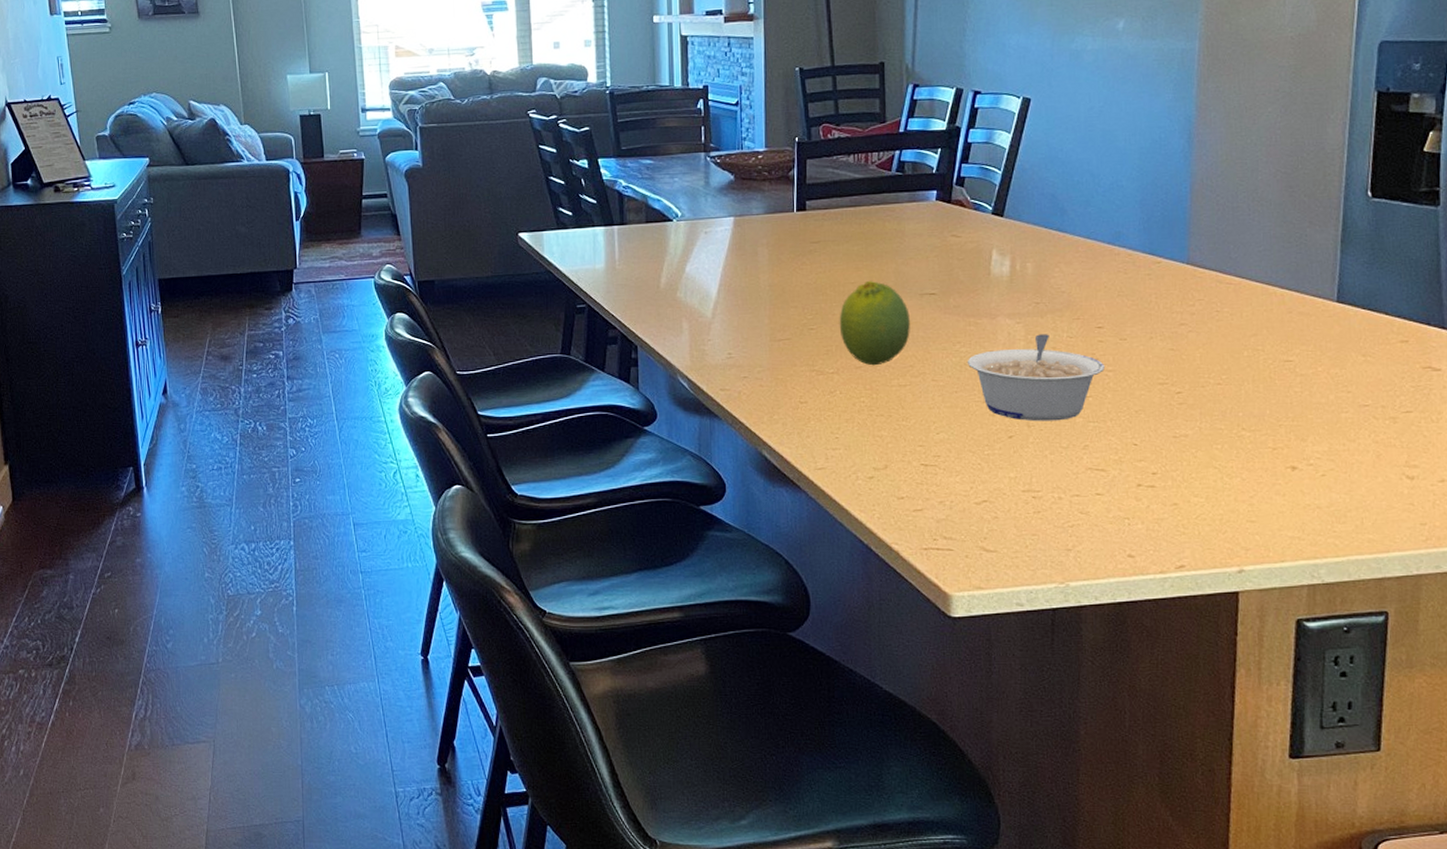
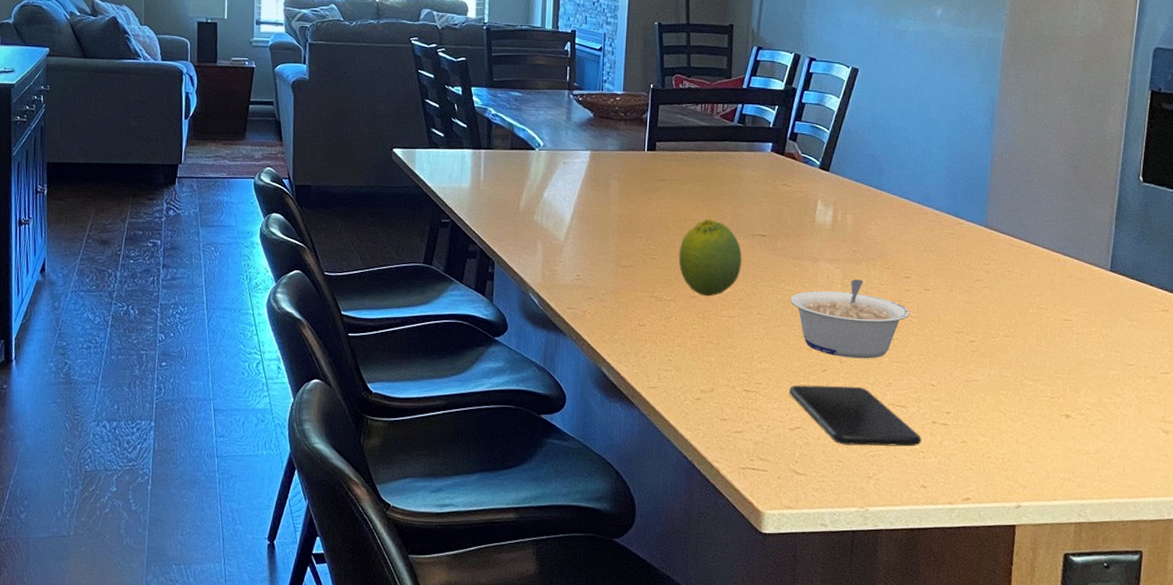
smartphone: none [971,451,1126,517] -> present [788,385,922,447]

